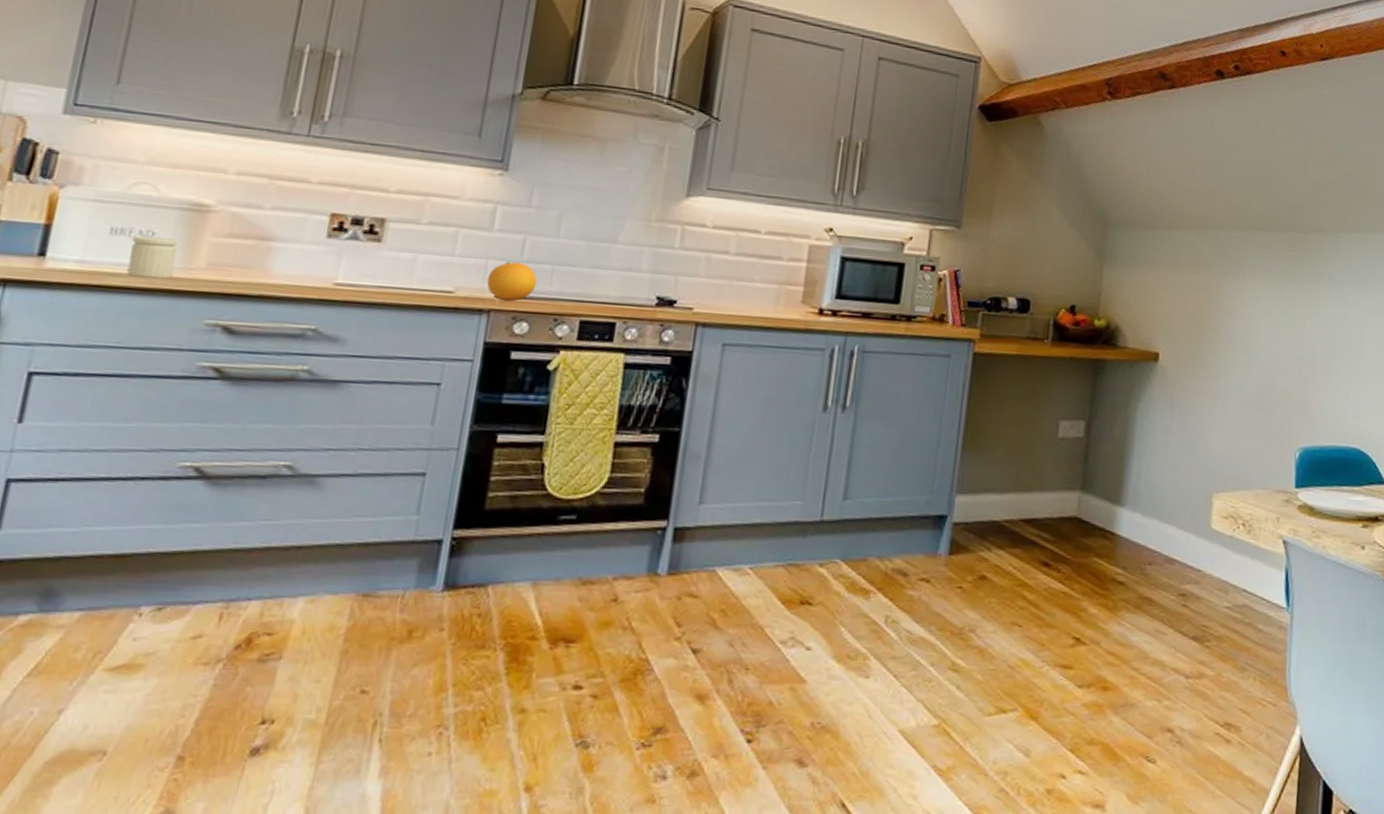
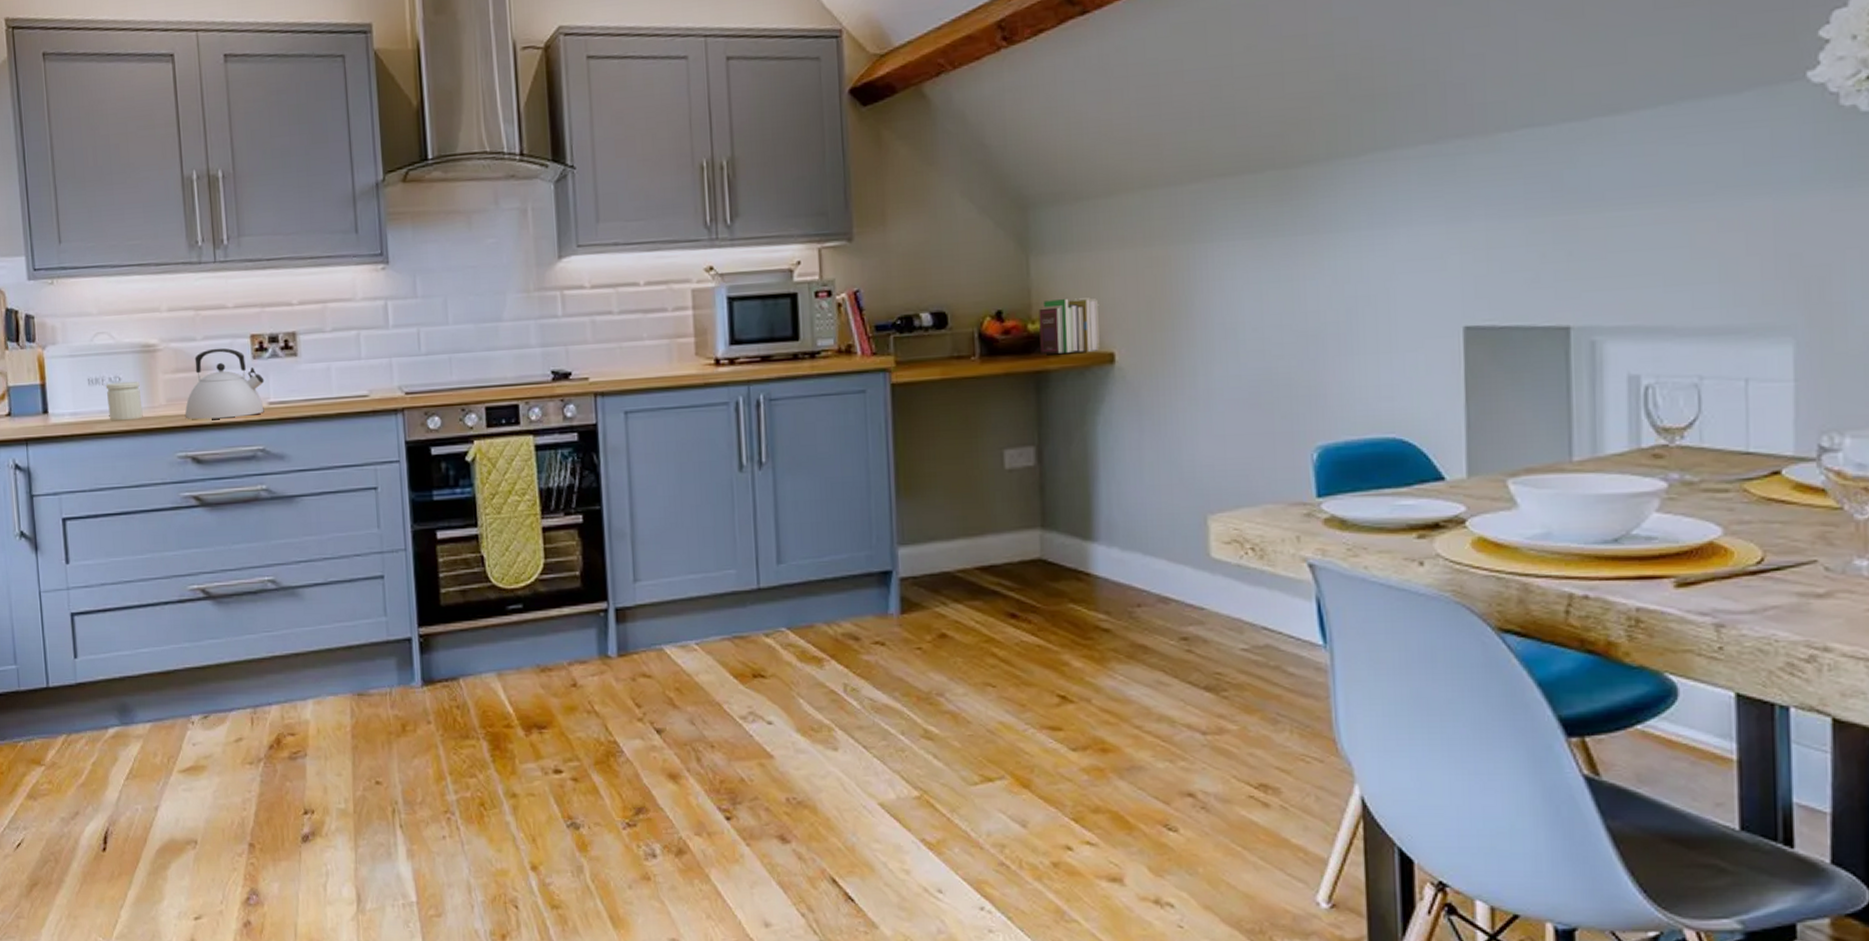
kettle: none [226,220,336,294] -> present [185,348,265,420]
fruit: present [486,261,537,302] -> none [394,356,439,398]
books: none [1101,303,1152,351] -> present [1038,299,1098,354]

